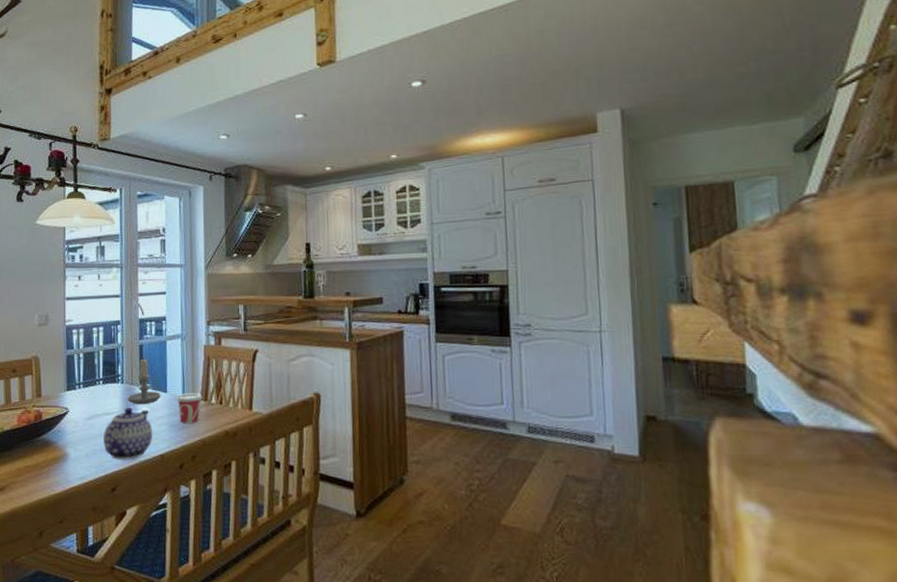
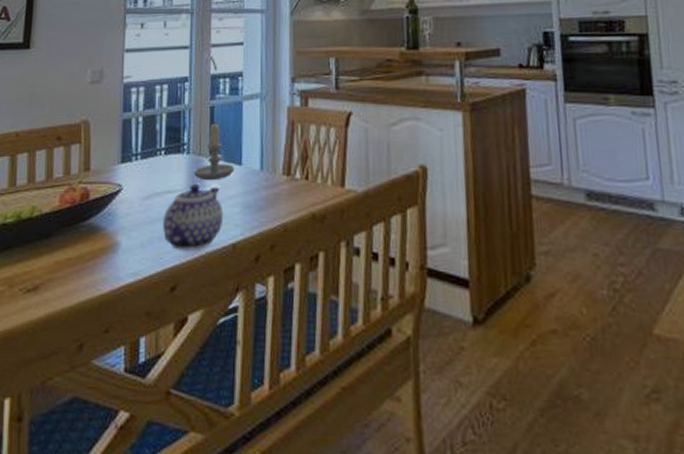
cup: present [177,393,203,423] -> none [253,166,285,204]

